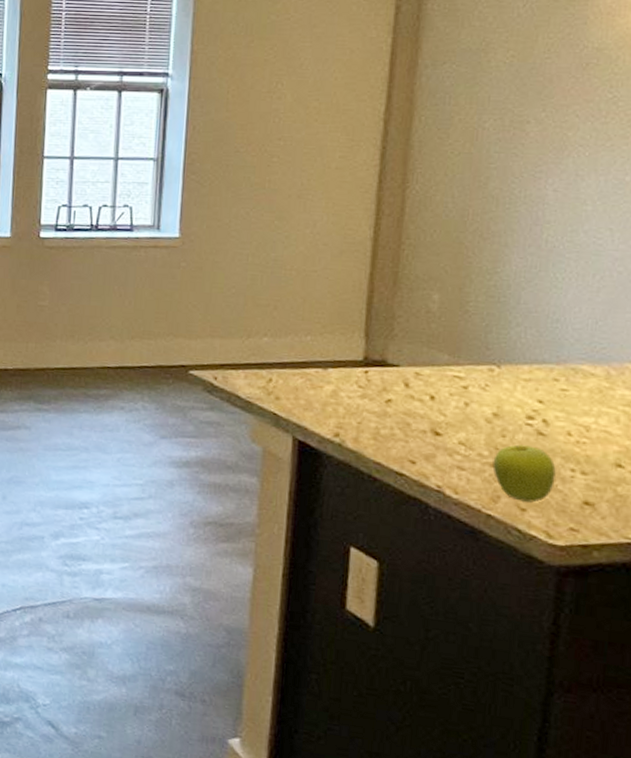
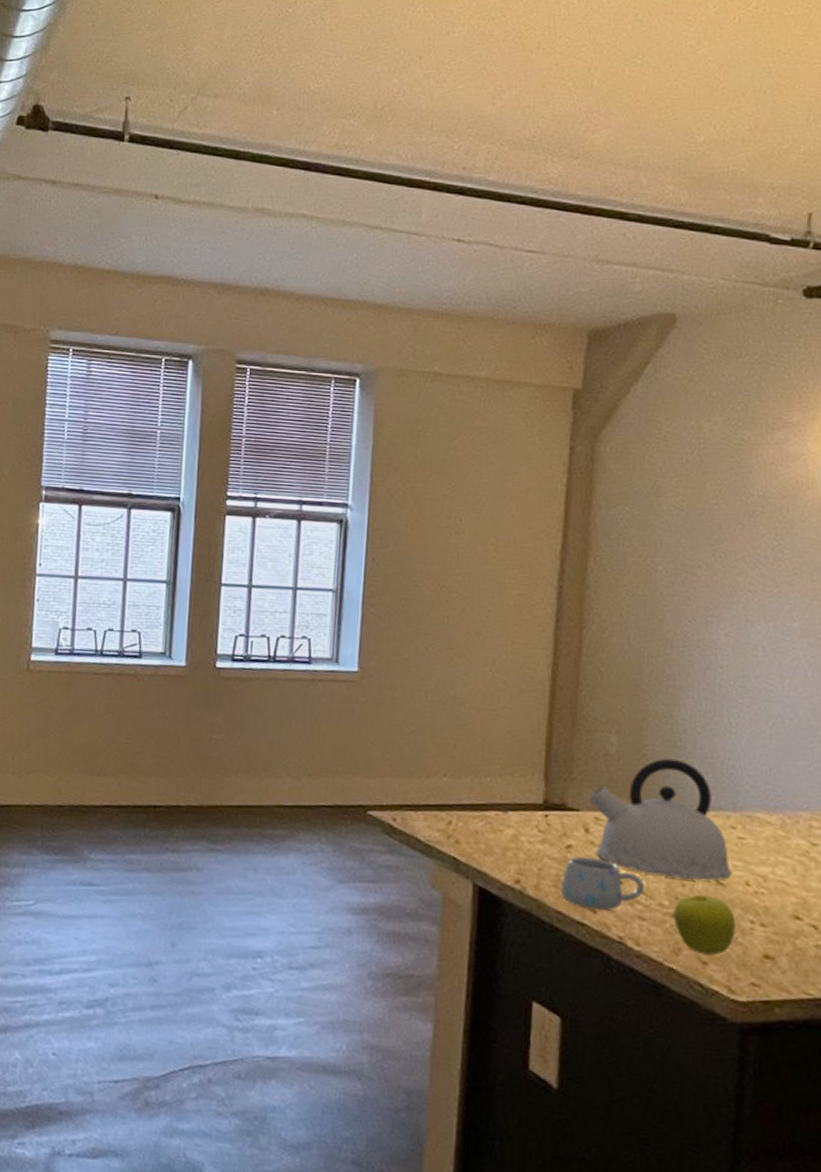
mug: none [379,410,464,462] -> present [560,856,644,911]
kettle: none [408,314,554,431] -> present [587,758,732,880]

